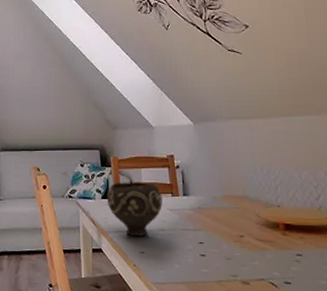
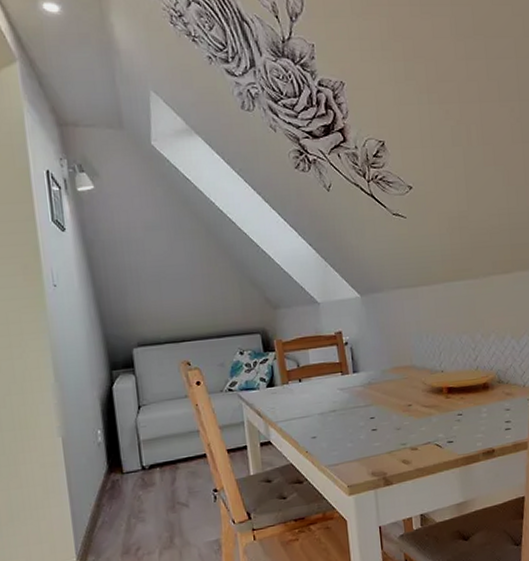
bowl: present [107,182,163,236] -> none [273,364,333,423]

